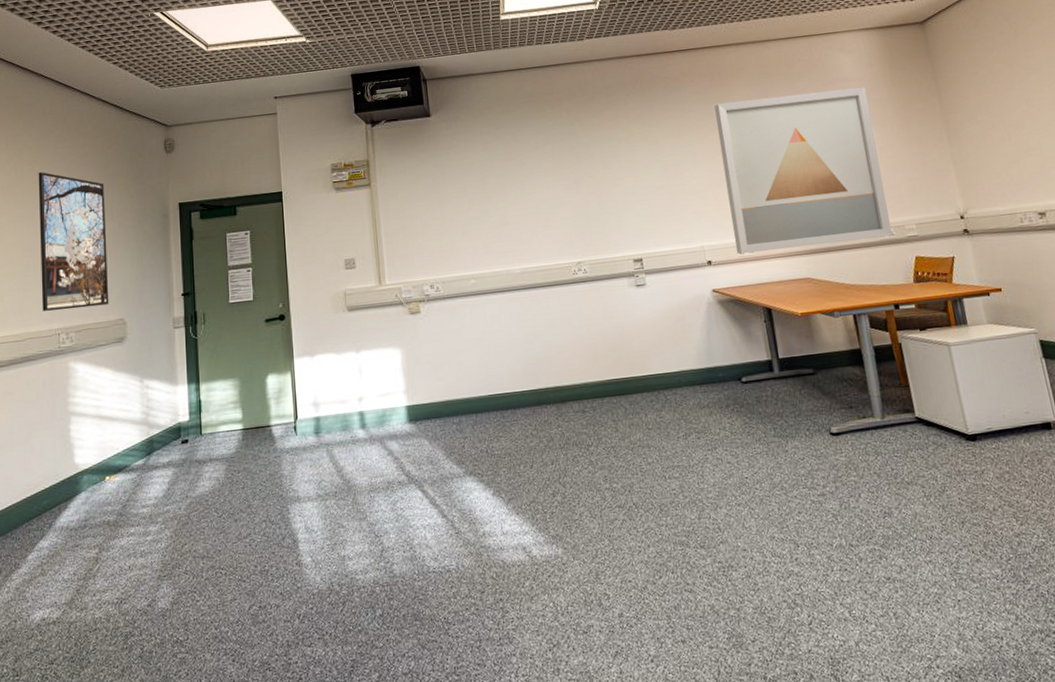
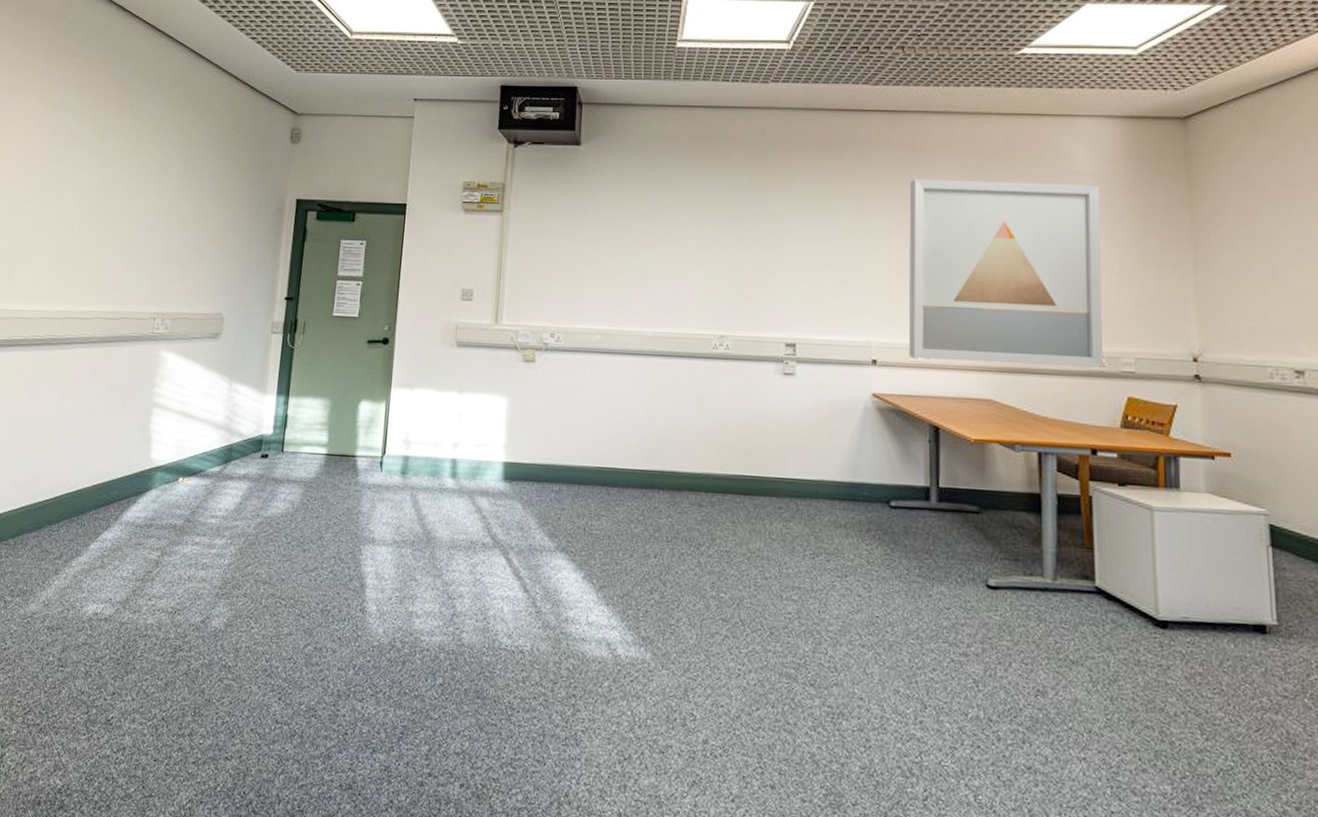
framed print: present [38,172,109,311] -> none [142,144,224,296]

